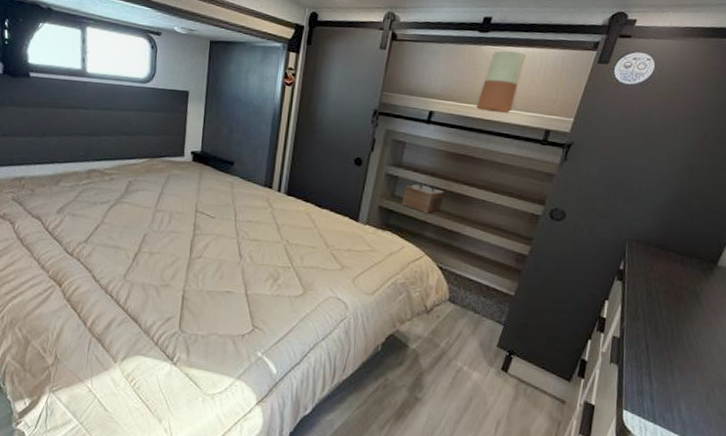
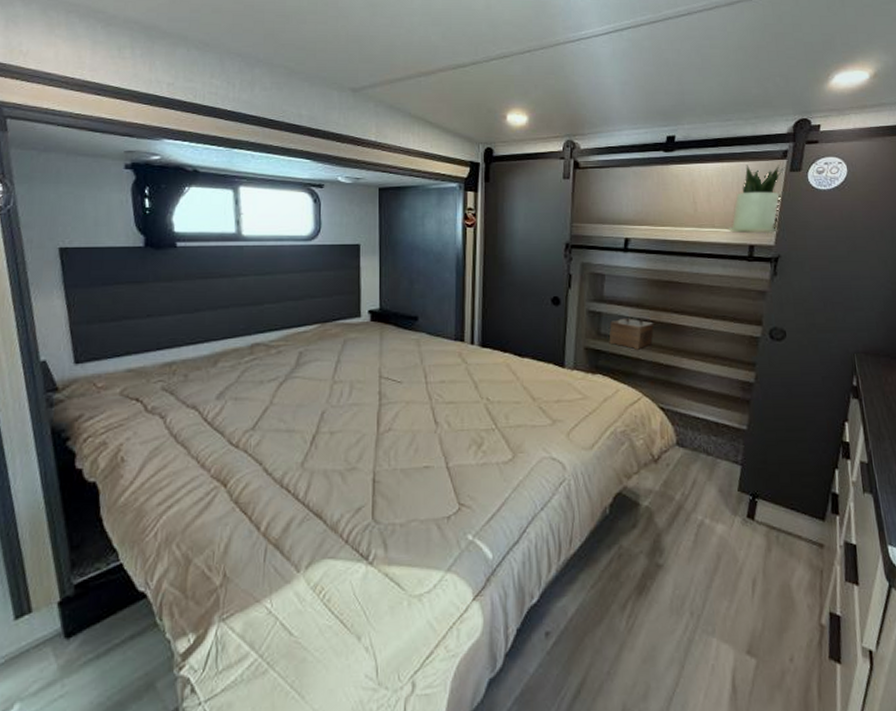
vase: present [476,50,525,113] -> none [673,167,716,232]
planter: none [528,52,594,121] -> present [728,165,785,234]

